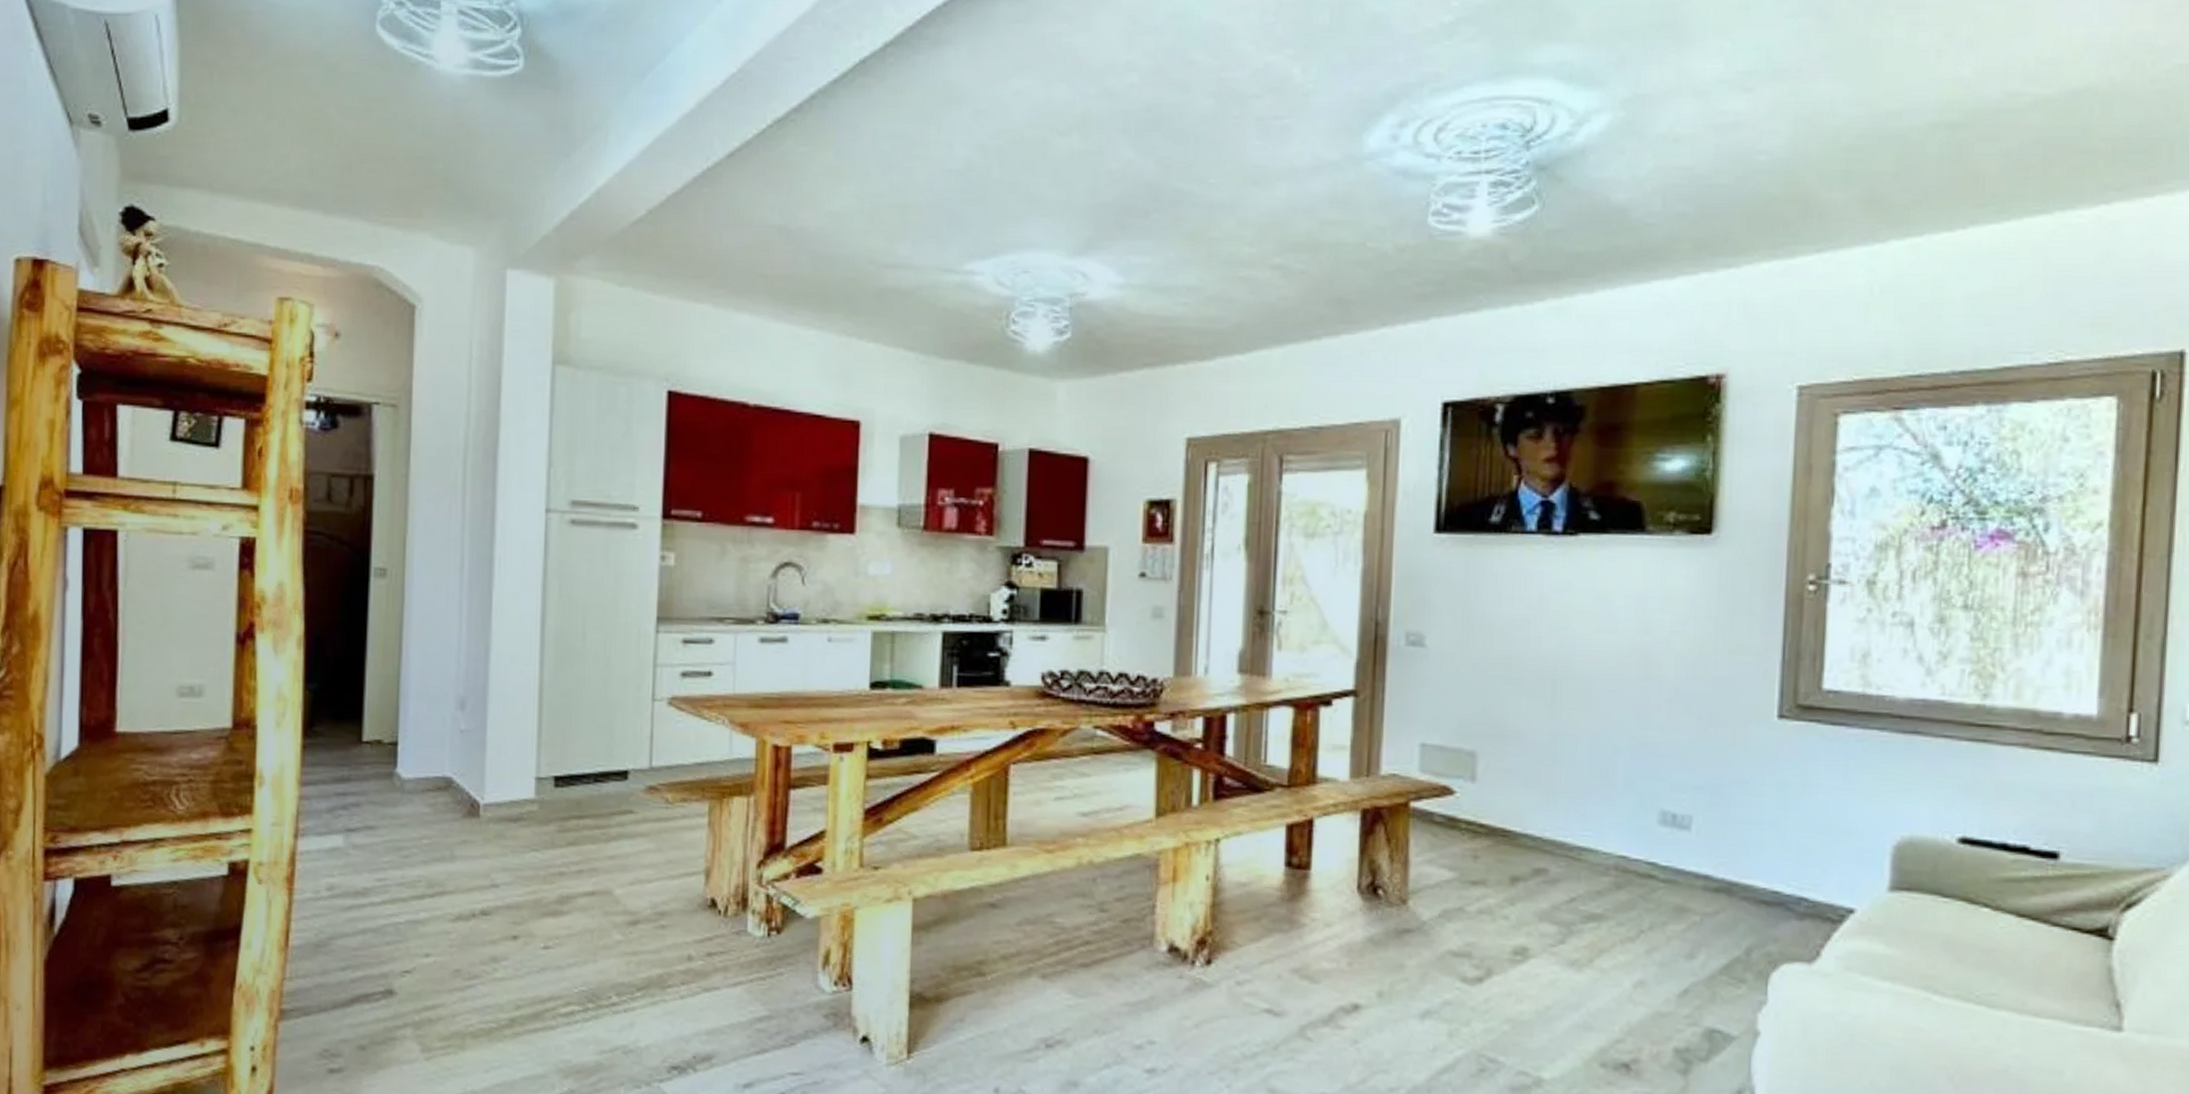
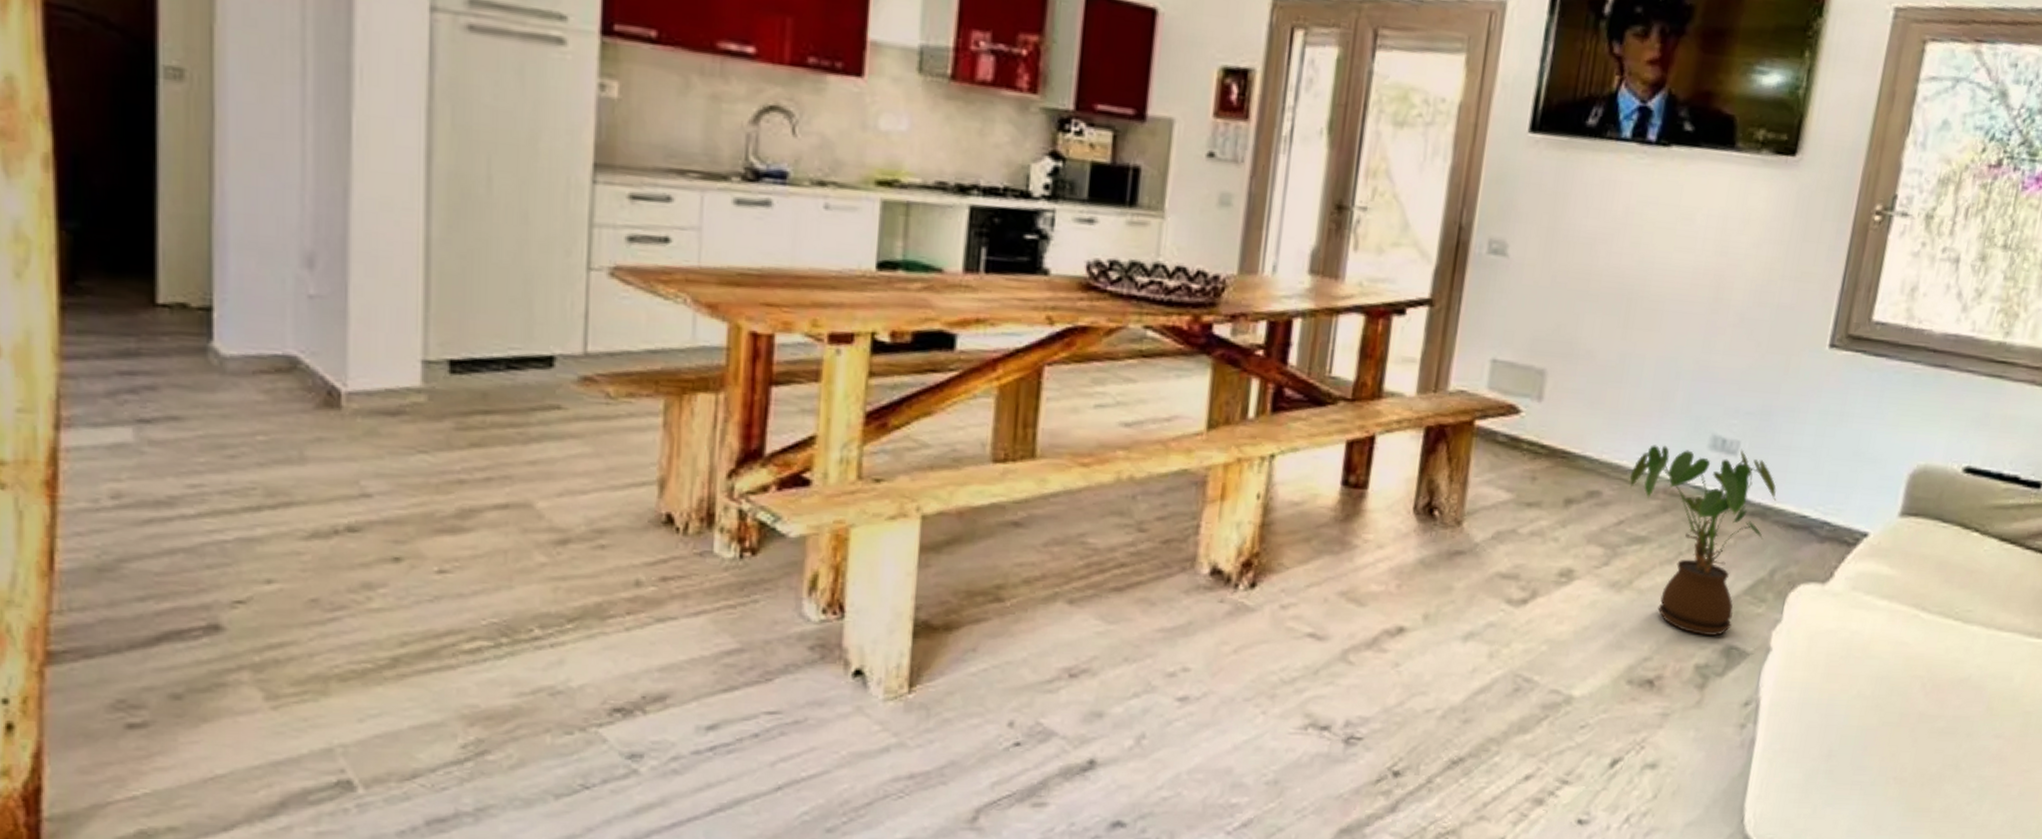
house plant: none [1576,821,1742,1019] -> present [1629,444,1777,637]

